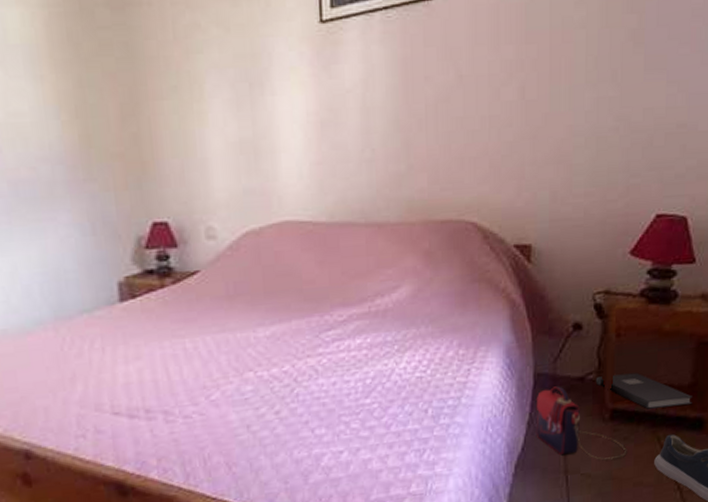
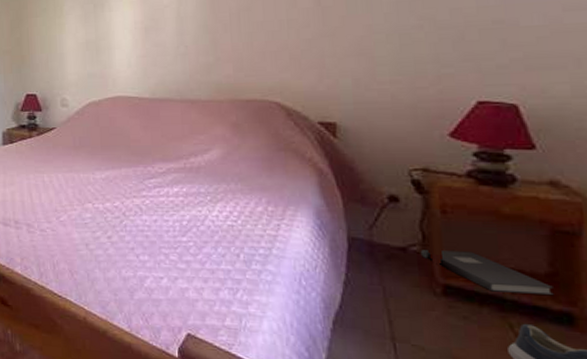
handbag: present [536,386,627,461] -> none [352,252,470,338]

